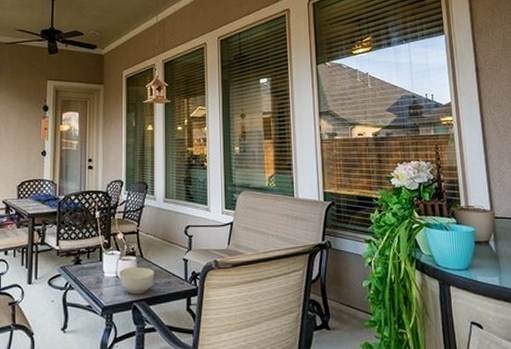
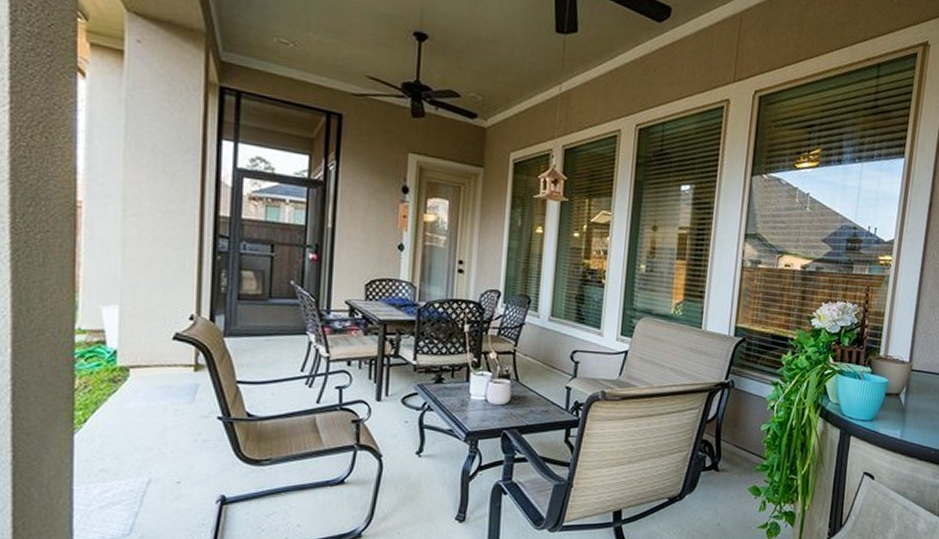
bowl: present [119,267,155,295] -> none [488,391,532,422]

